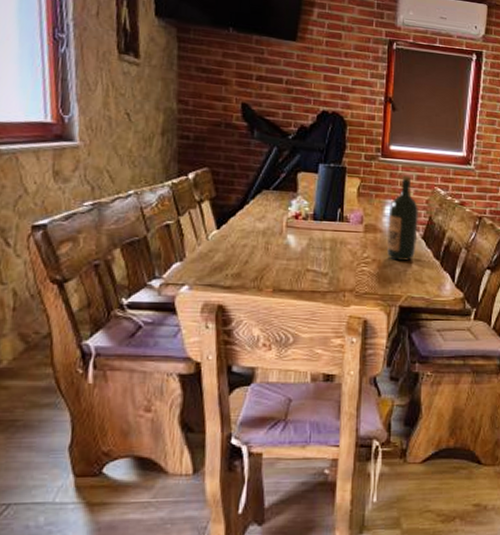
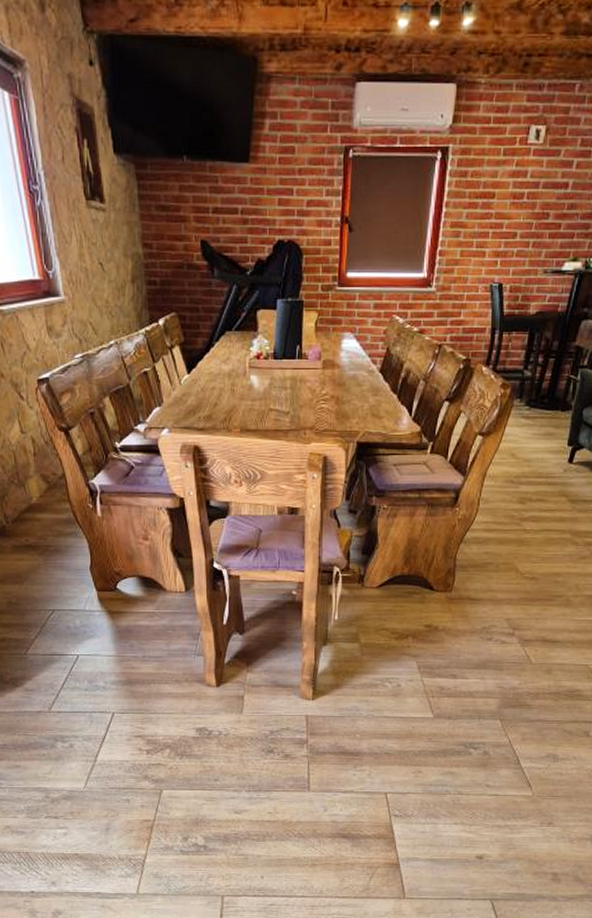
wine bottle: present [386,175,419,261] -> none [344,305,377,396]

